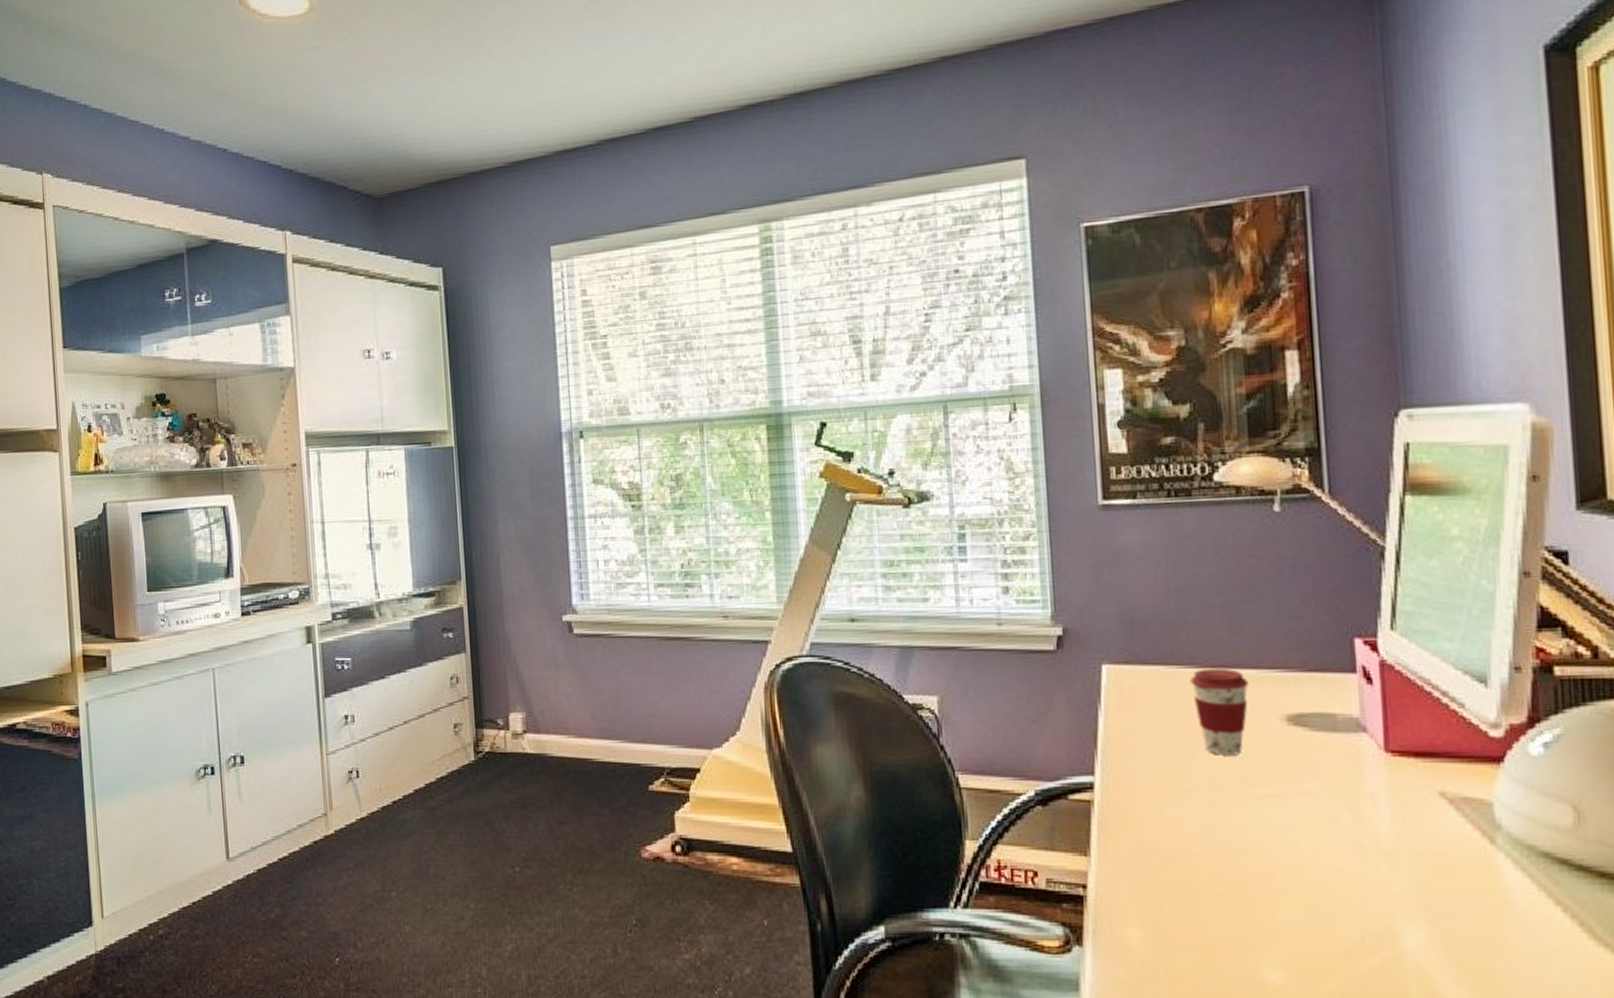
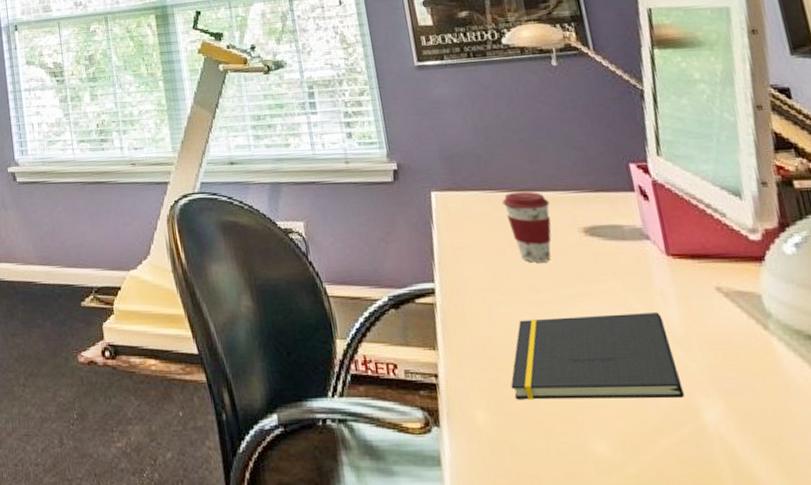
notepad: none [1174,820,1383,921] -> present [511,313,685,400]

